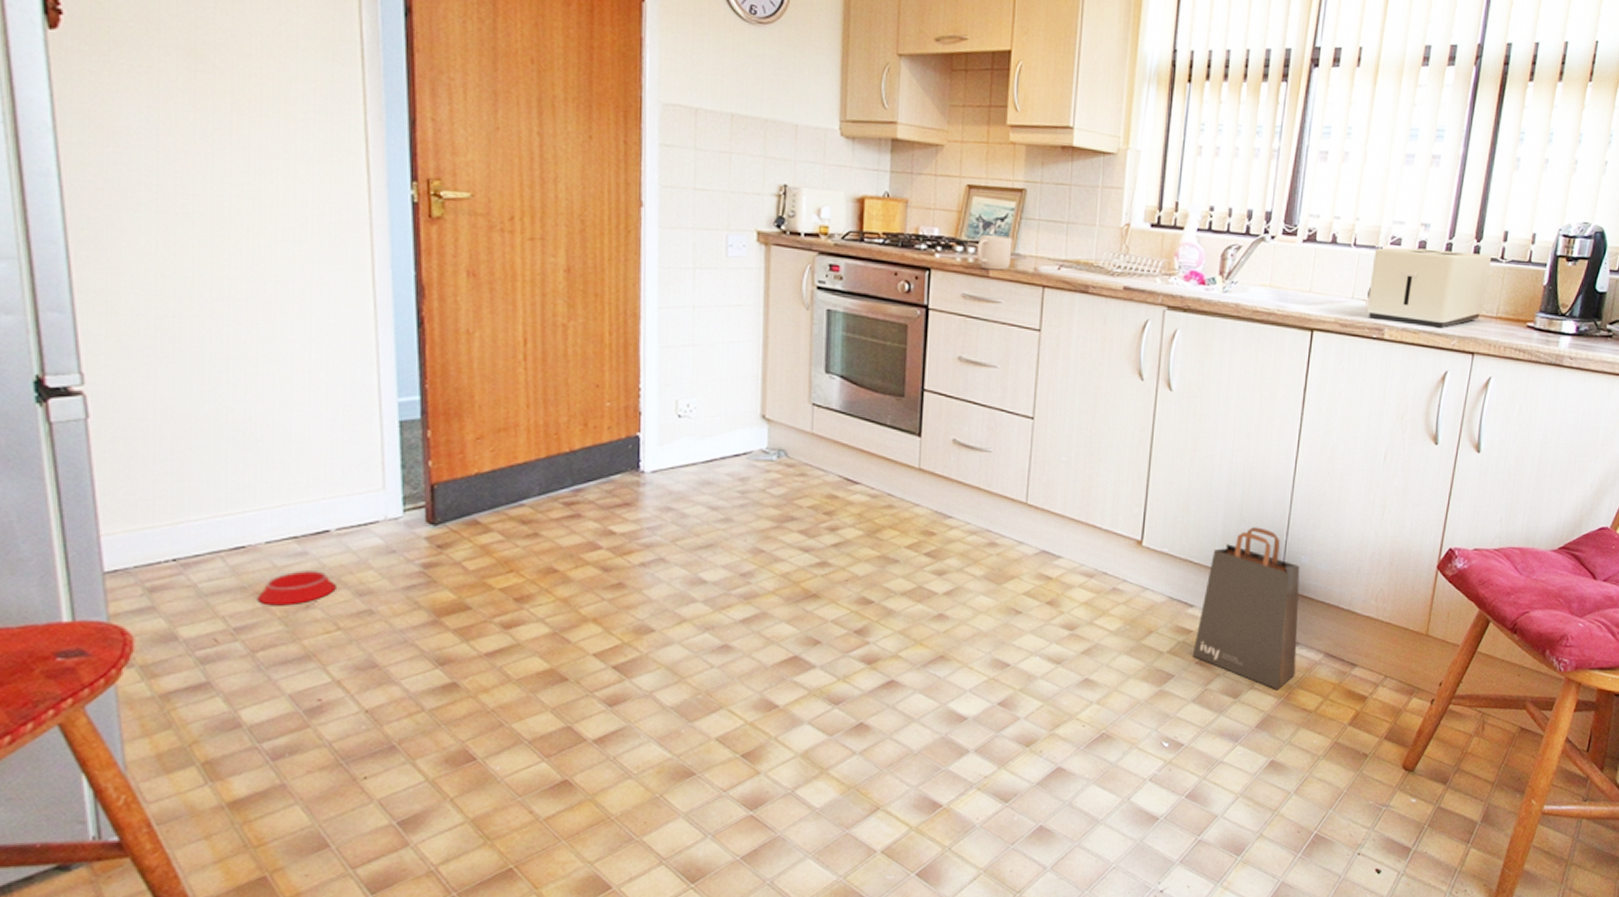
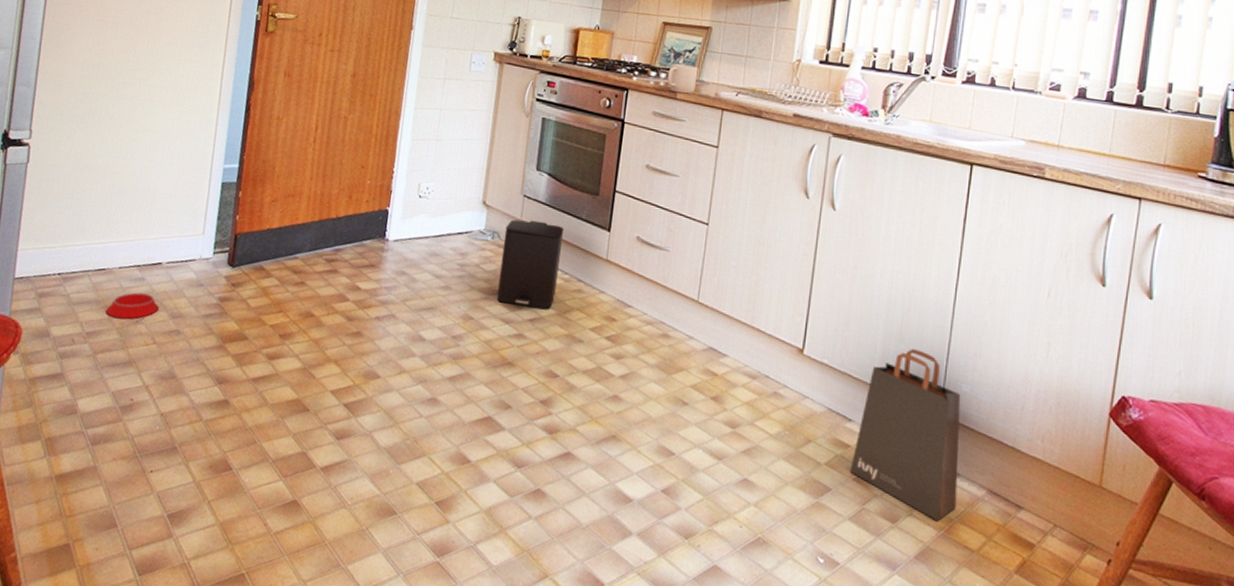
pedal bin: none [790,432,866,532] -> present [497,219,565,310]
toaster: present [1367,248,1492,329] -> none [1026,92,1157,173]

